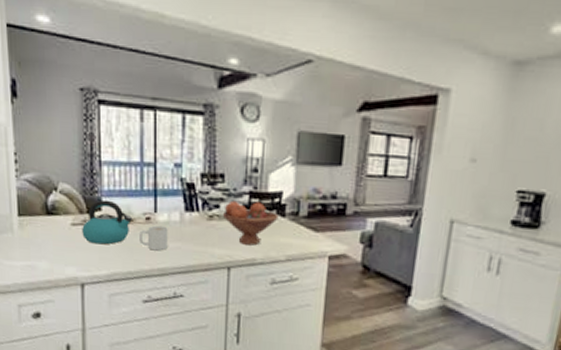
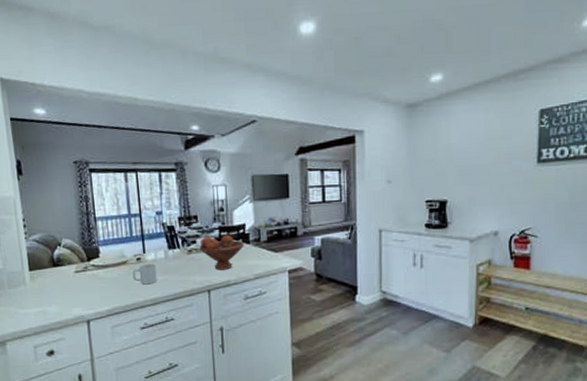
kettle: present [82,199,133,245] -> none [84,248,127,286]

